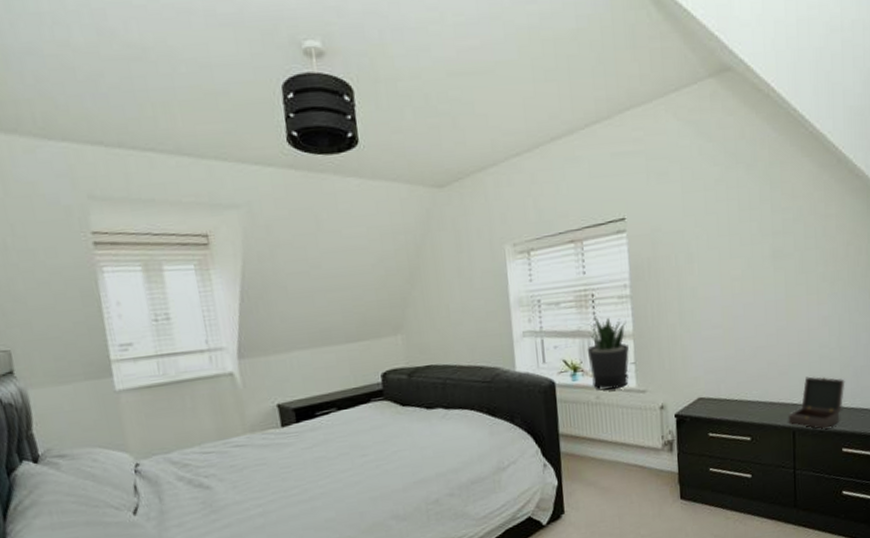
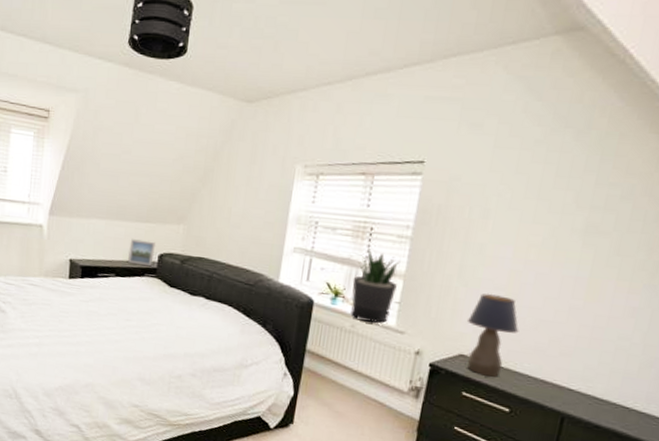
picture frame: none [345,360,377,393] -> present [128,239,155,267]
table lamp: none [697,333,742,413] -> present [466,293,519,377]
jewelry box: present [788,376,845,430] -> none [558,365,642,427]

